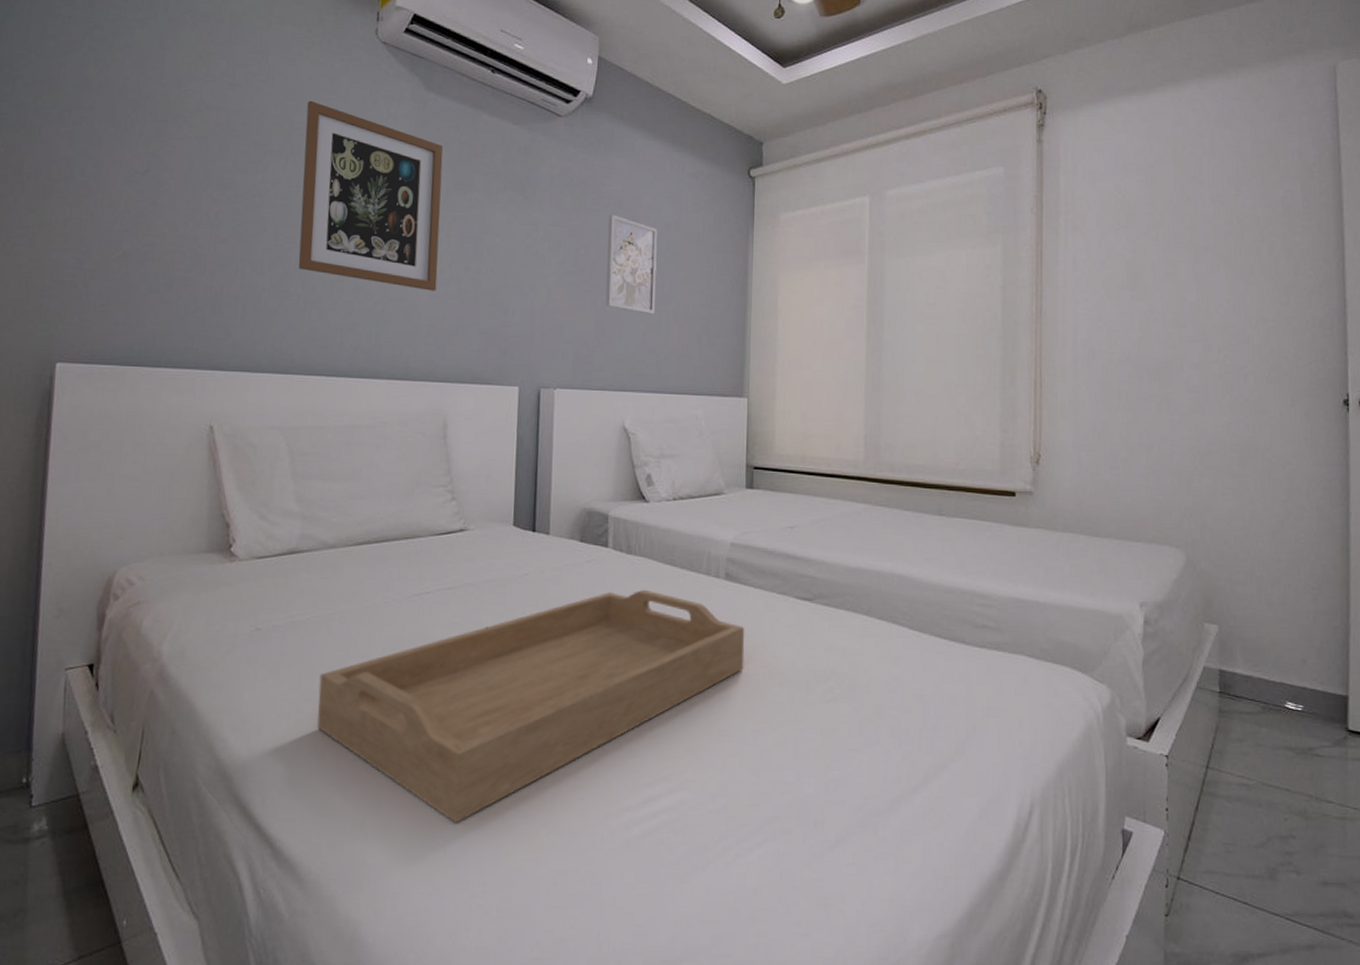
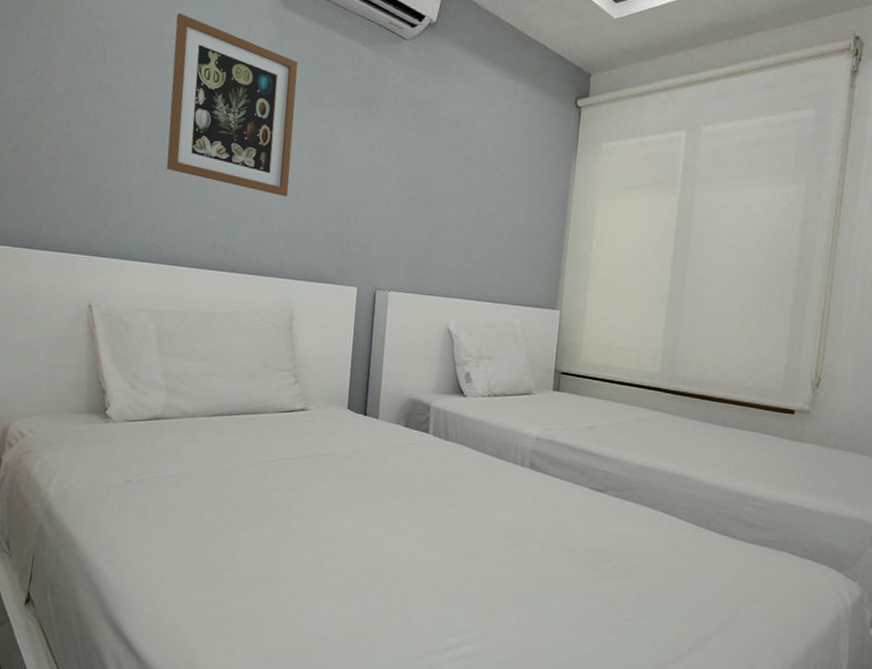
serving tray: present [317,589,745,823] -> none [176,471,544,652]
wall art: present [605,214,658,315] -> none [437,135,489,230]

